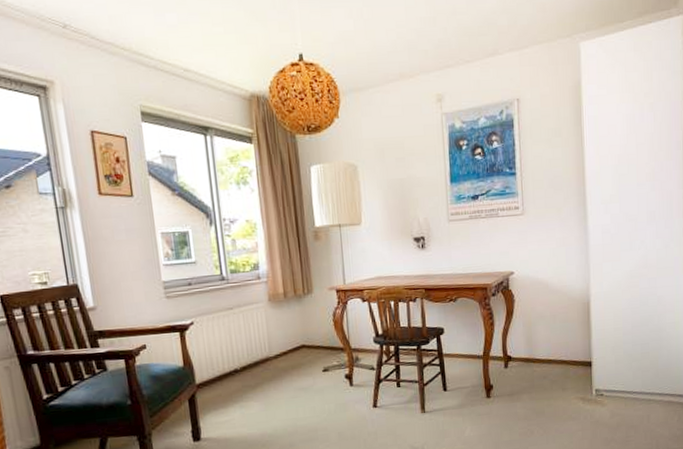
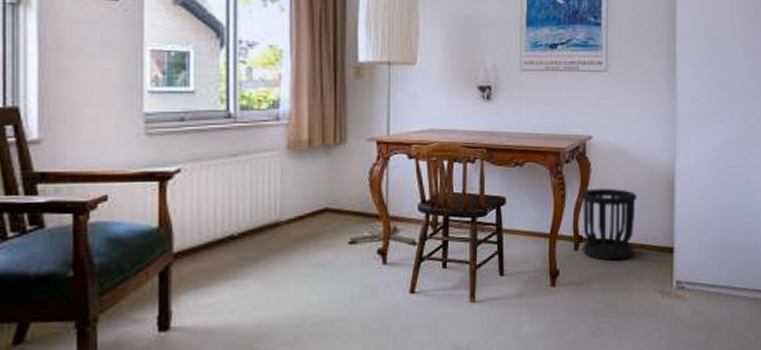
wastebasket: none [507,314,557,375] -> present [581,188,637,261]

